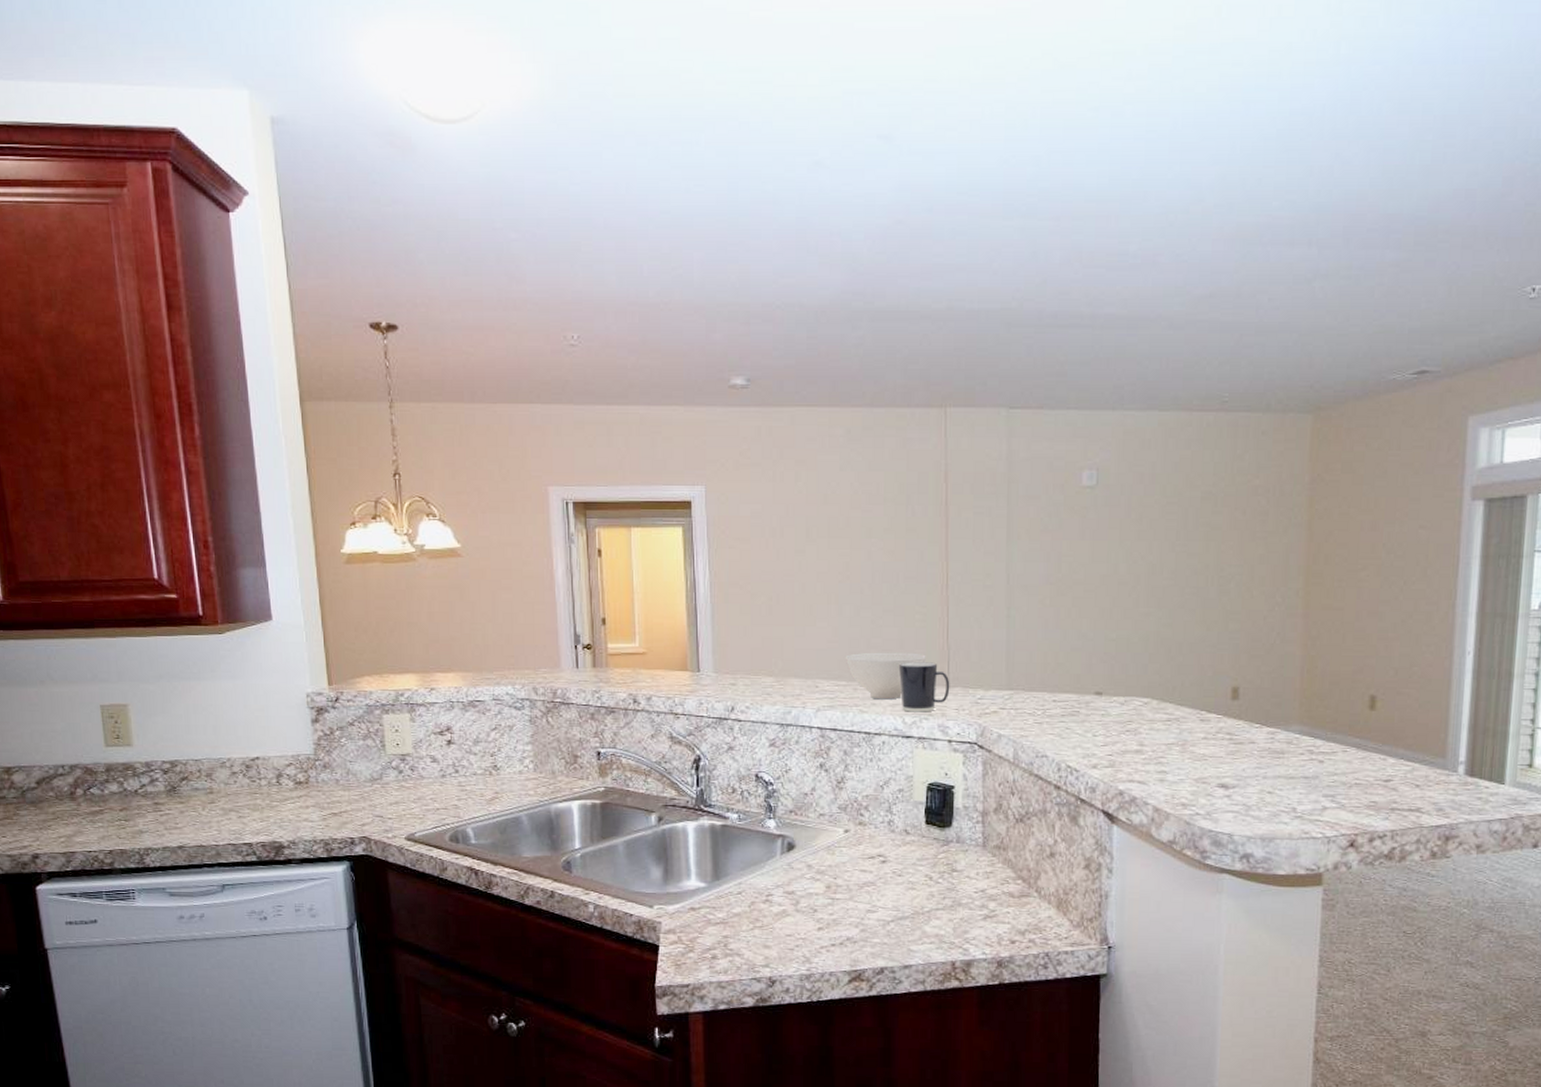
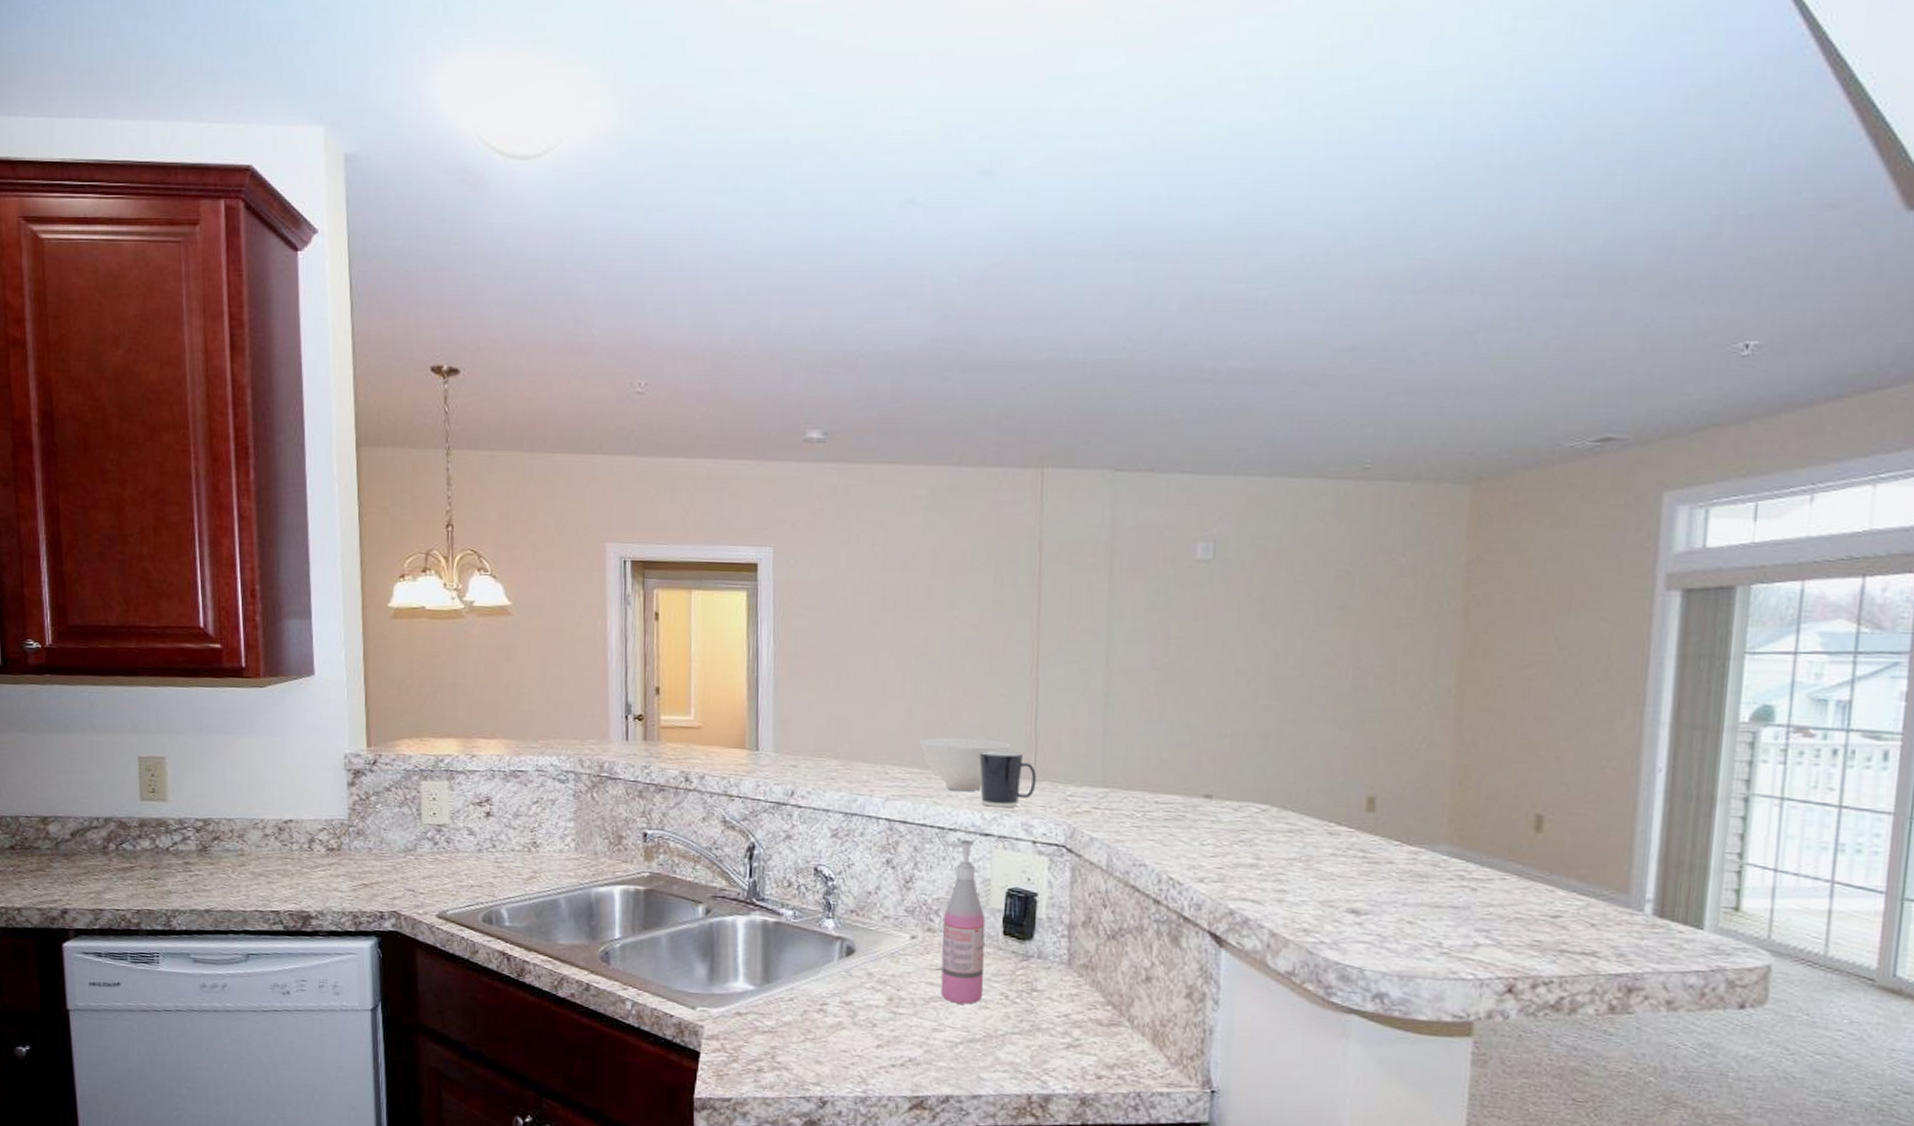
soap dispenser: none [870,743,910,887] -> present [940,840,986,1005]

